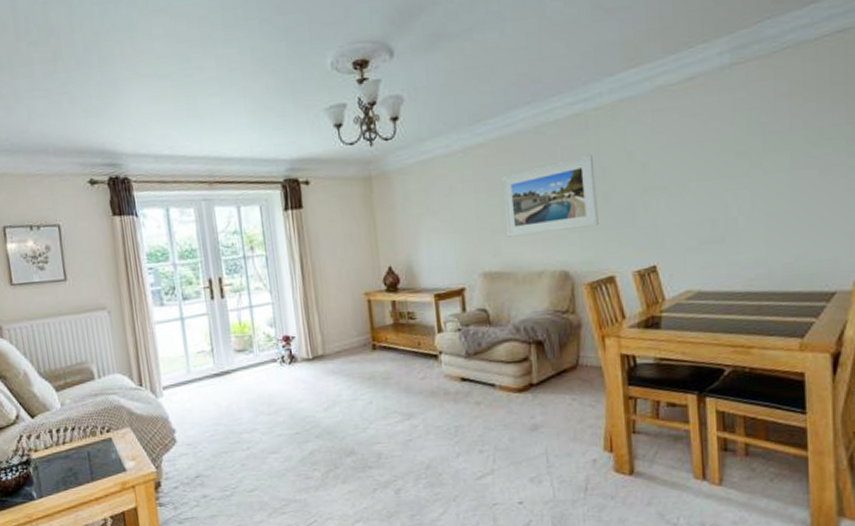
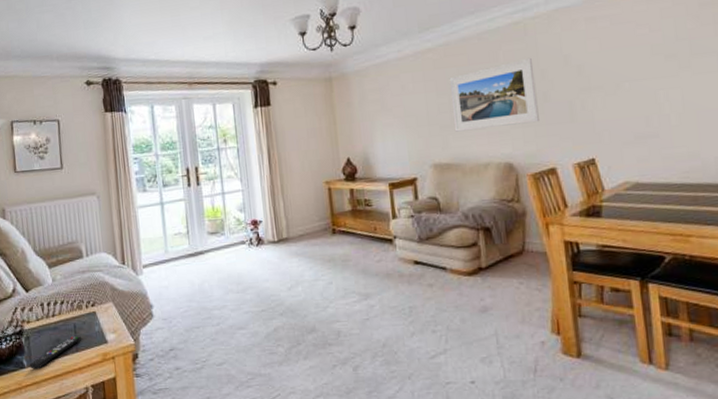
remote control: none [40,464,98,501] -> present [30,336,82,369]

